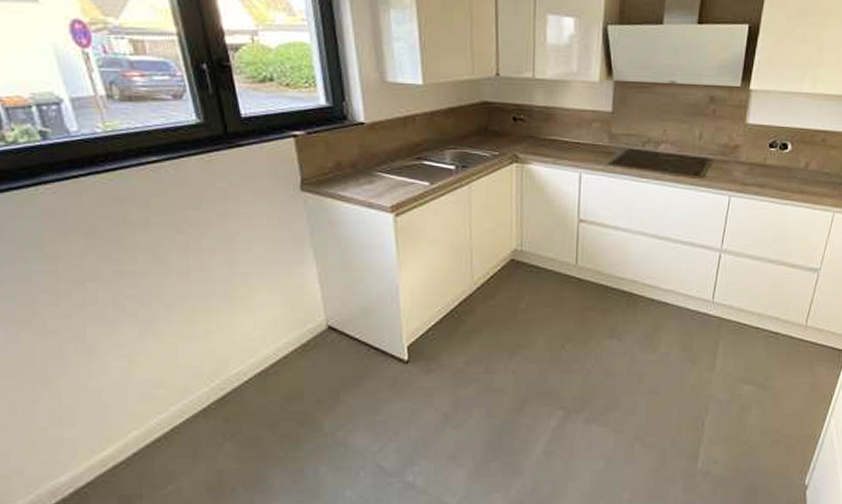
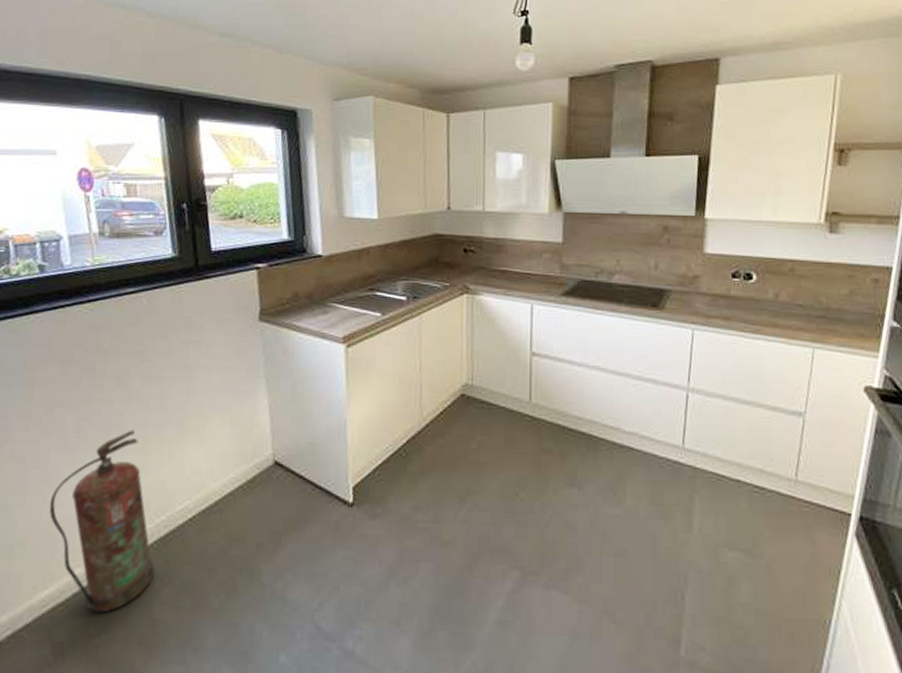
fire extinguisher: none [94,301,214,468] -> present [49,429,154,613]

